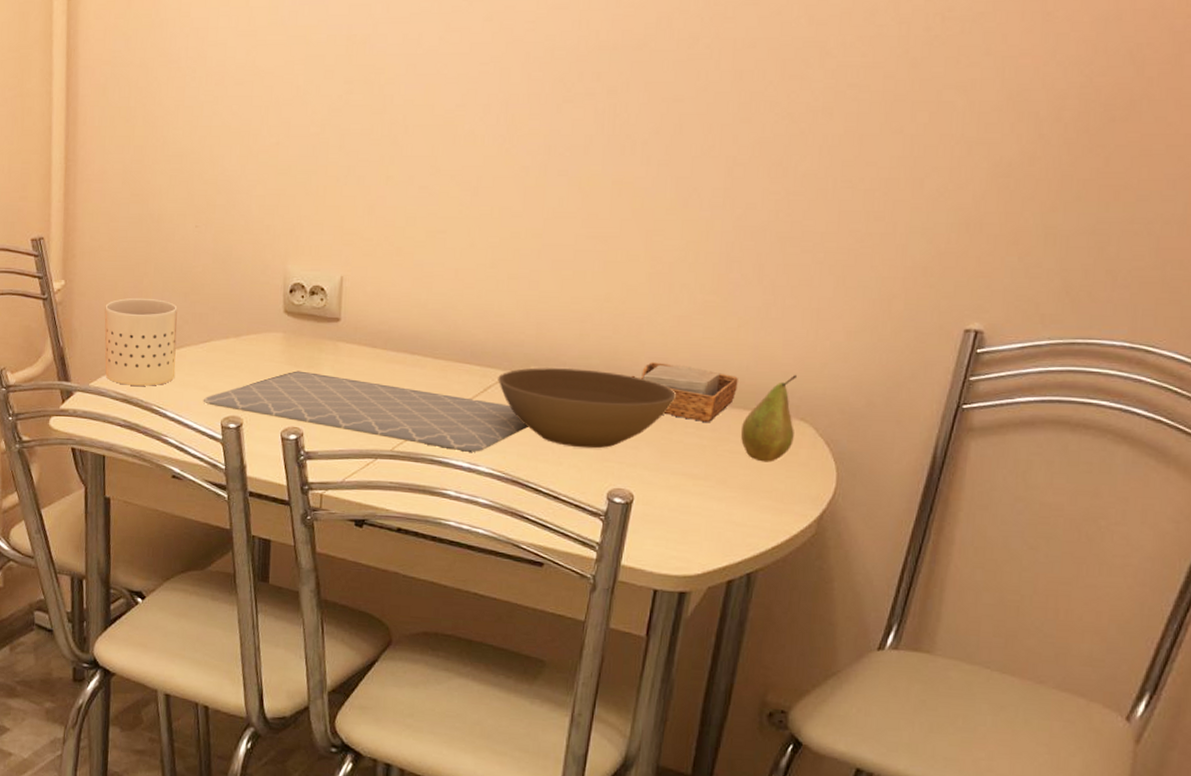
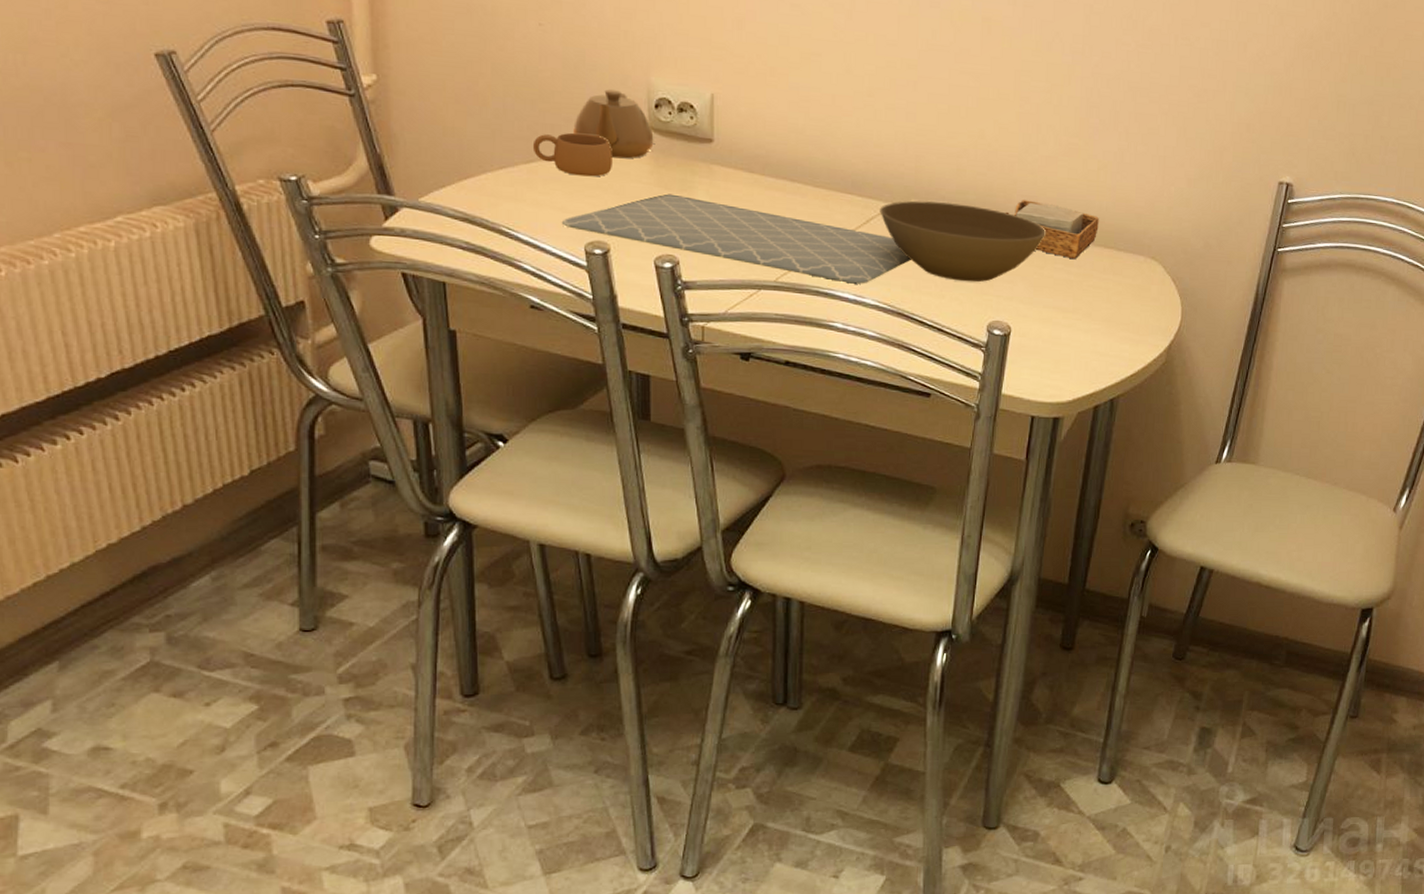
mug: present [104,297,178,386] -> none [432,101,526,205]
cup: none [183,319,250,358] -> present [532,132,612,177]
teapot: none [218,279,287,341] -> present [573,89,654,159]
fruit: present [740,375,796,462] -> none [1102,217,1148,297]

